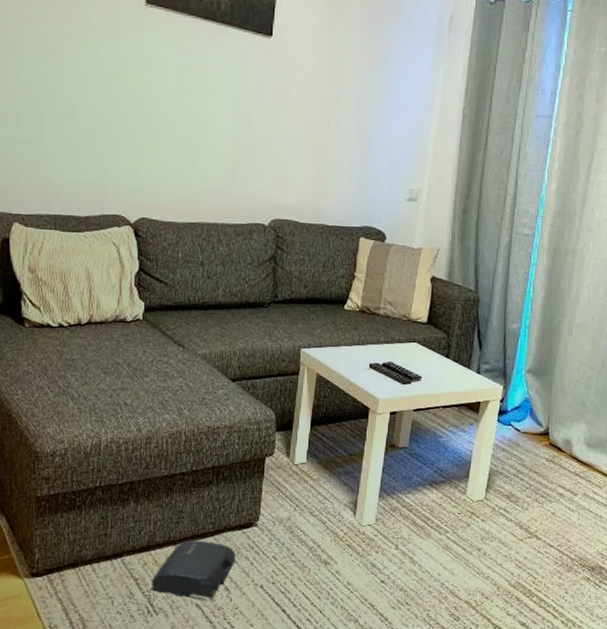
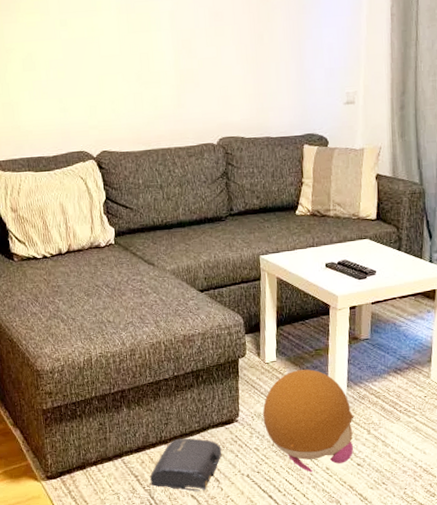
plush toy: none [285,475,383,587] -> present [262,369,355,473]

